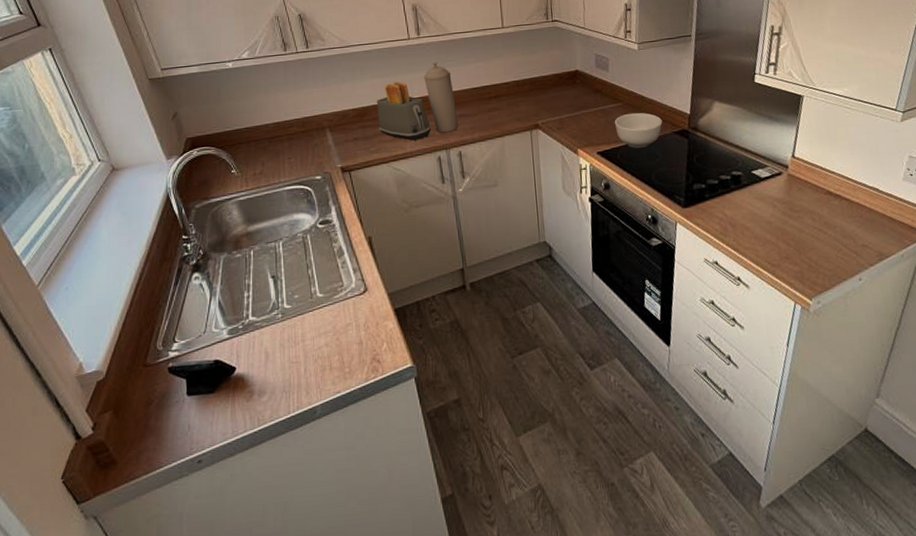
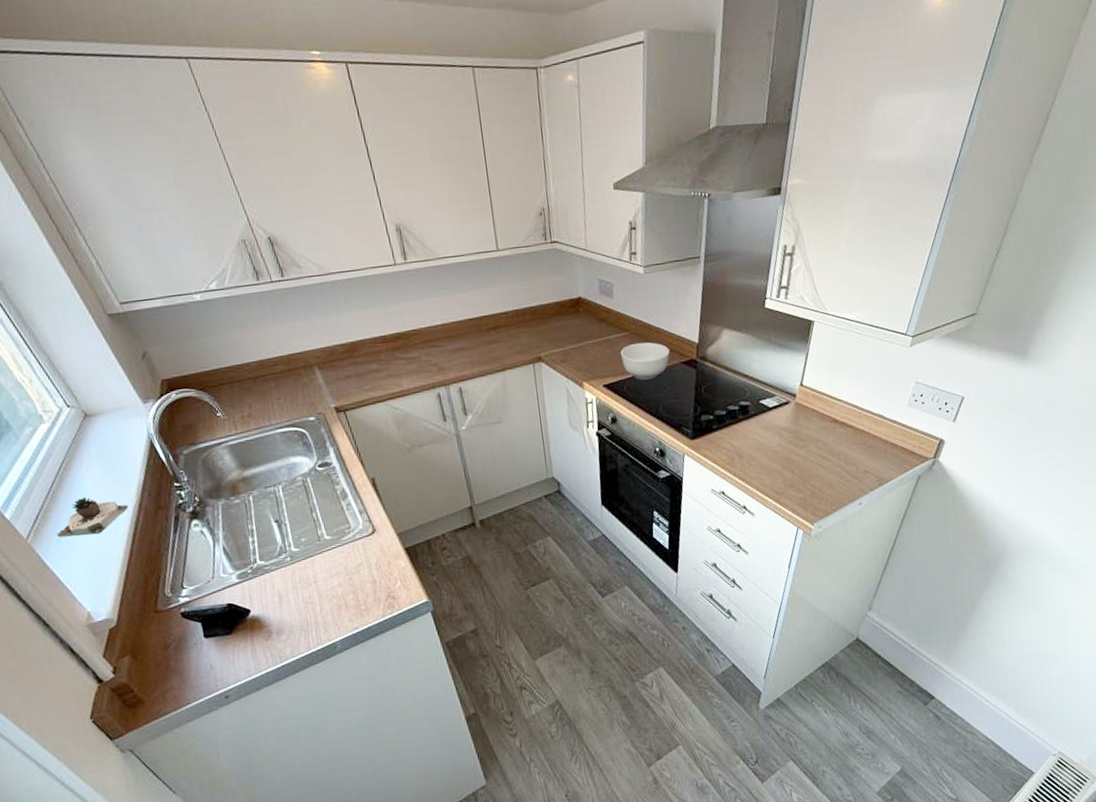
succulent plant: none [66,246,136,286] -> present [57,497,128,538]
toaster: present [376,81,432,141] -> none [365,313,428,377]
canister: present [424,62,458,133] -> none [415,290,457,368]

